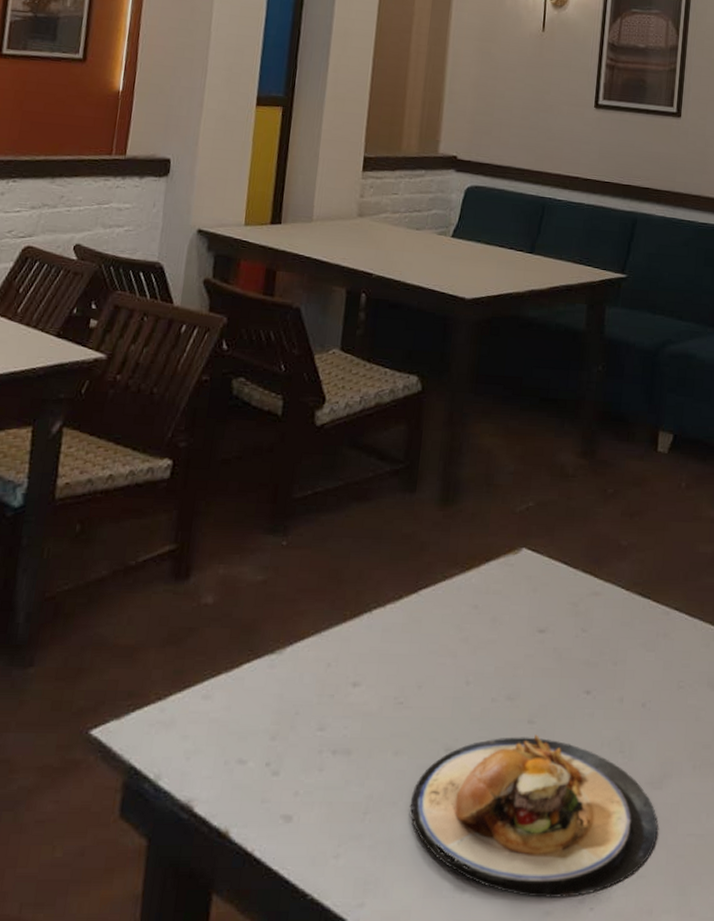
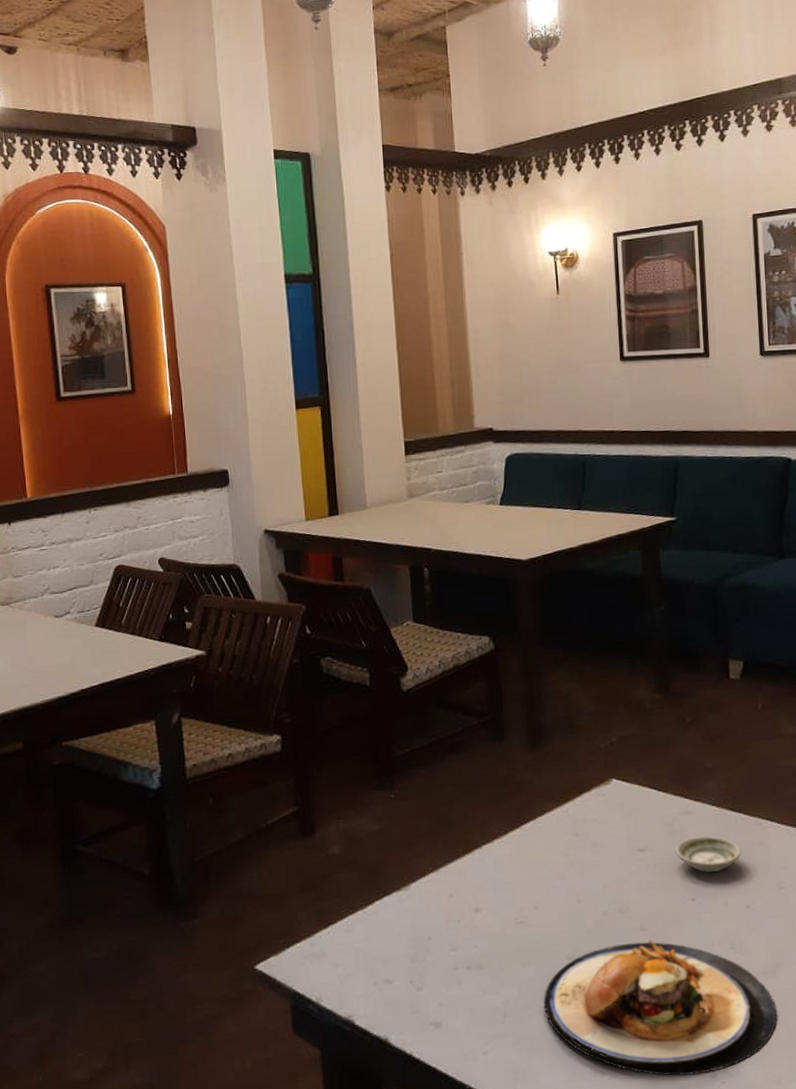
saucer: none [576,621,645,663] -> present [675,836,741,872]

